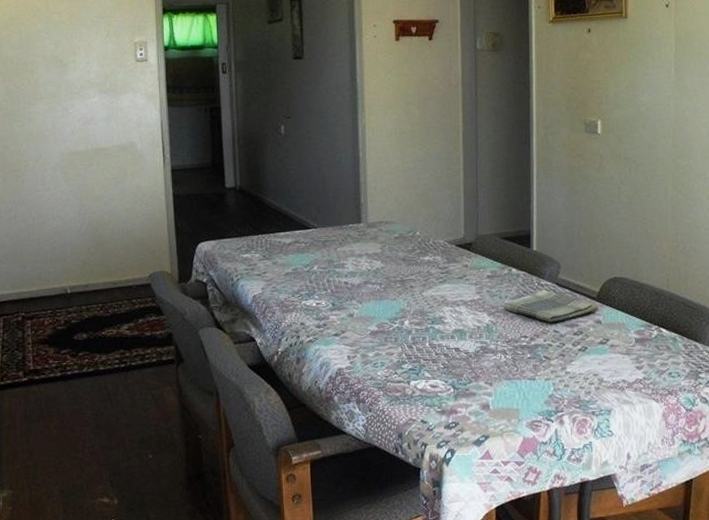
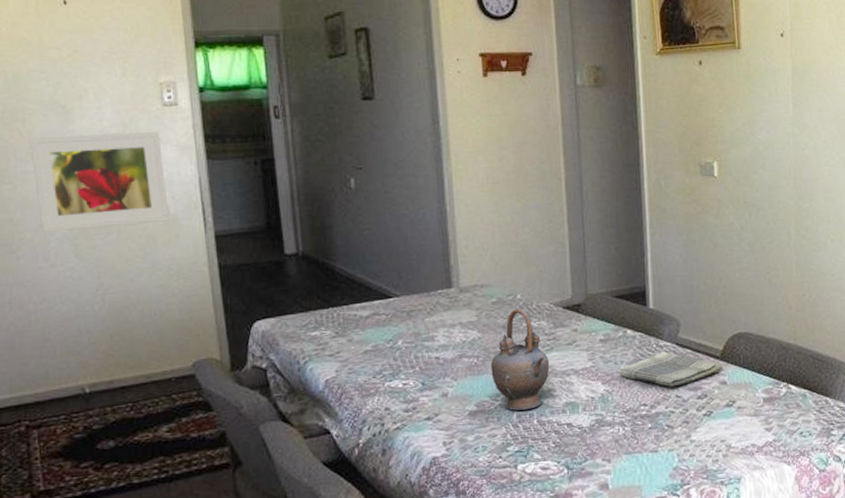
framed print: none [35,83,137,162] -> present [29,132,169,232]
teapot: none [391,244,442,333] -> present [490,308,550,411]

